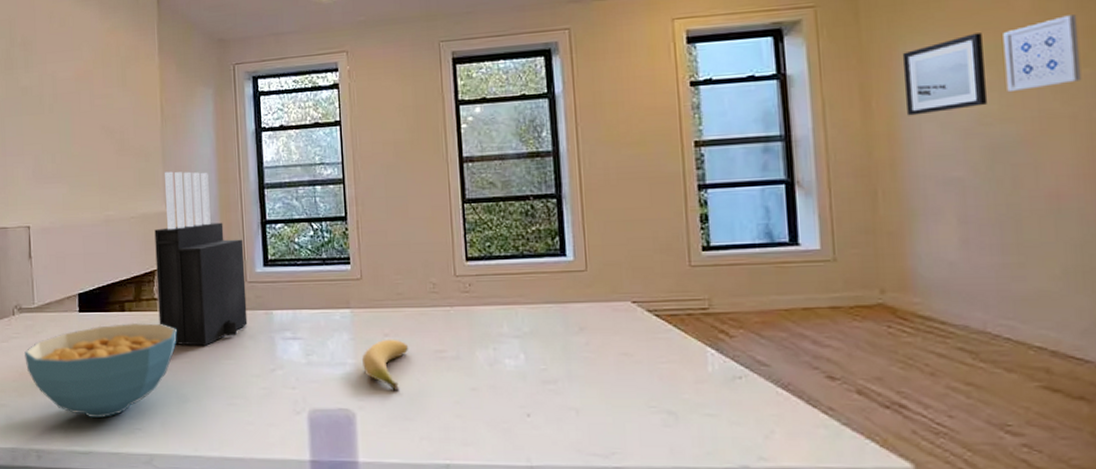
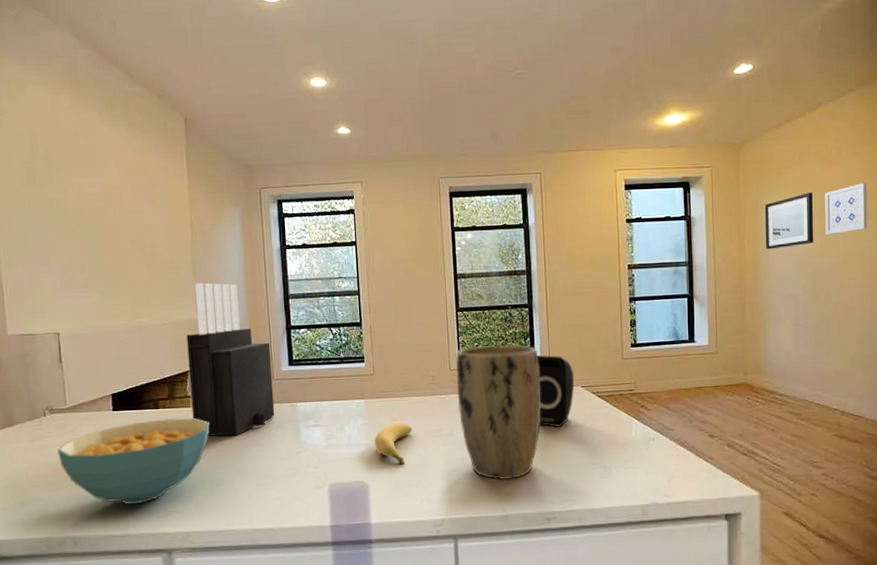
plant pot: none [463,245,576,420] -> present [456,345,541,481]
speaker: none [570,260,622,354] -> present [537,355,574,427]

